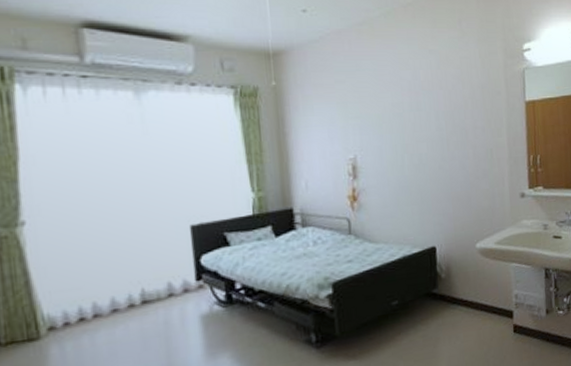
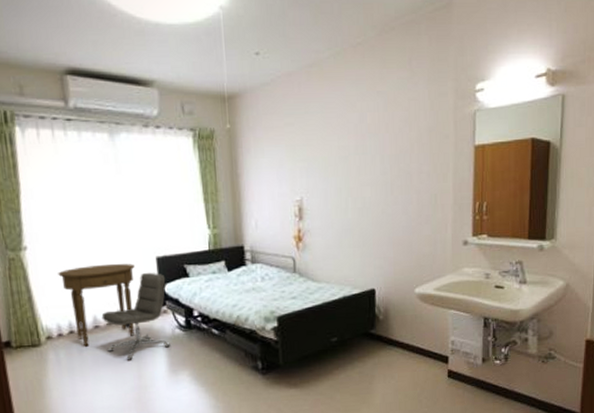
side table: none [66,234,164,336] -> present [58,263,135,347]
chair: none [121,243,208,347] -> present [101,272,170,360]

